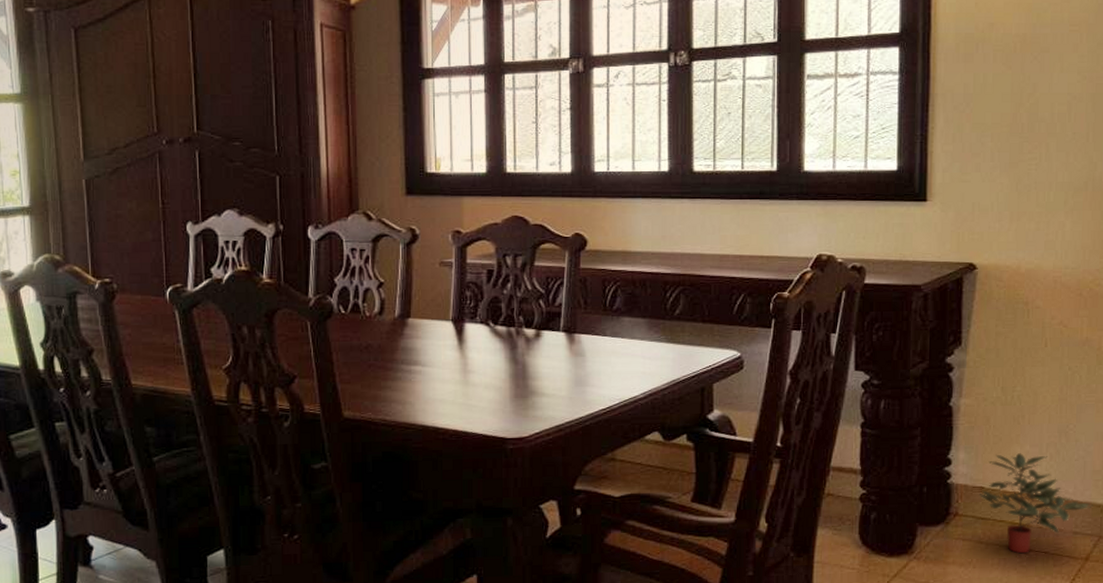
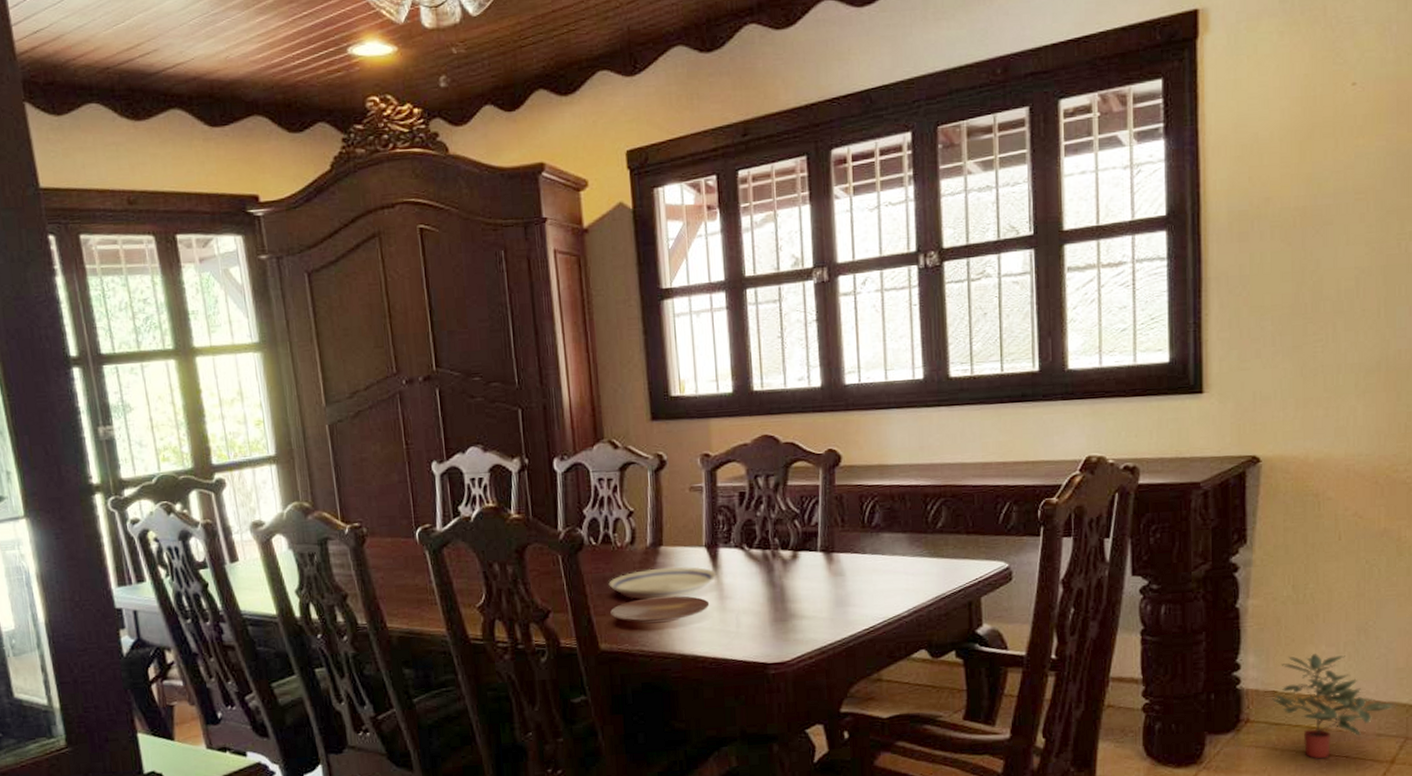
plate: none [354,368,453,394] -> present [609,595,710,624]
plate: none [355,339,461,370] -> present [608,566,716,600]

